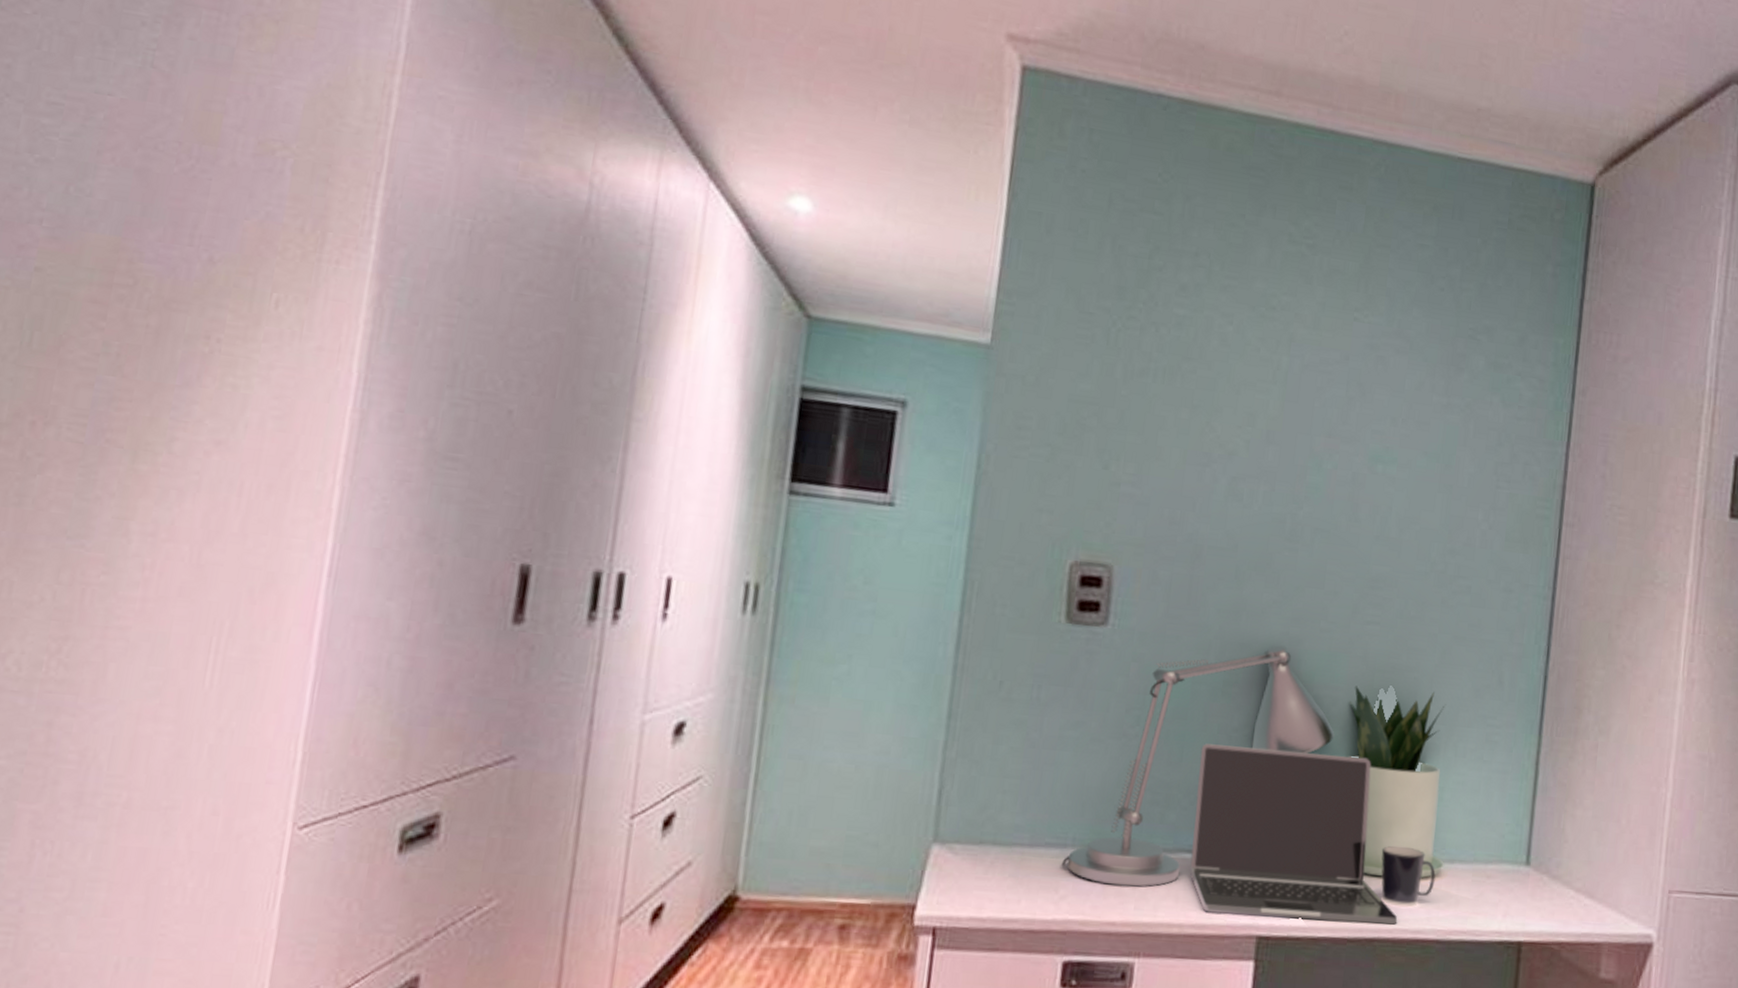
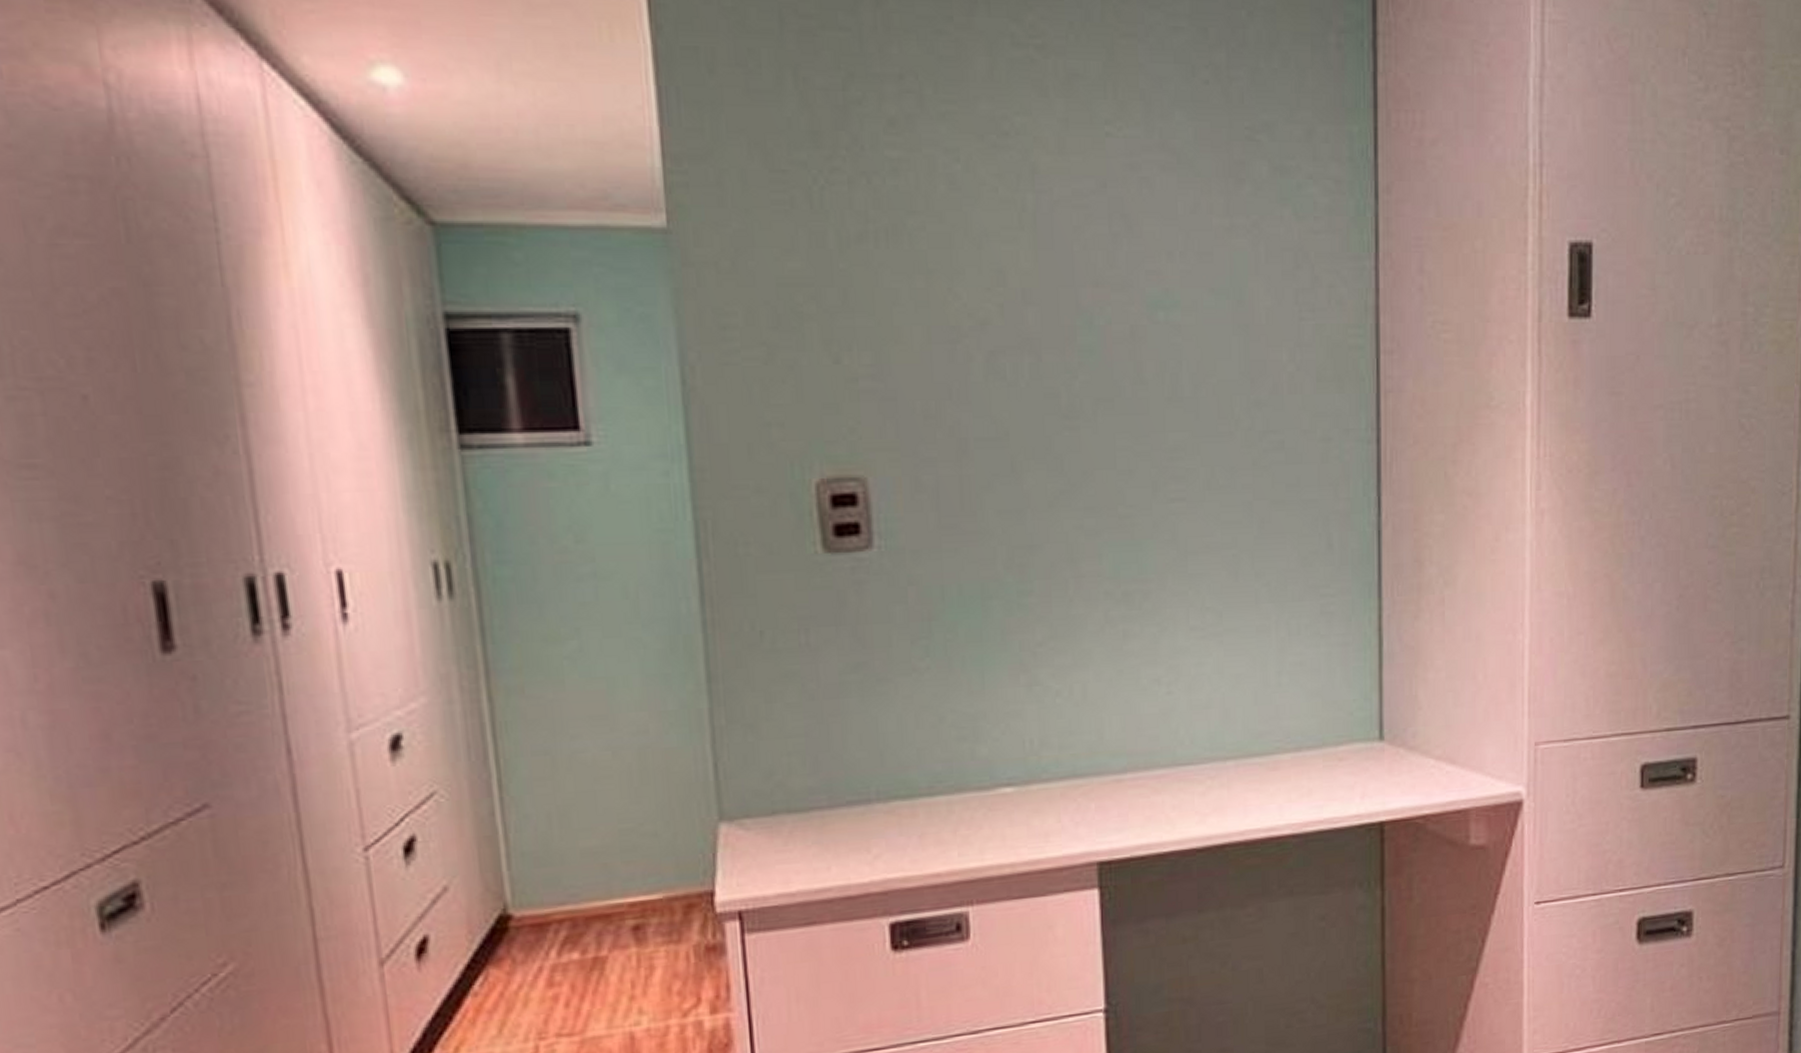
desk lamp: present [1061,645,1335,887] -> none [868,541,1152,835]
laptop: present [1190,743,1398,925] -> none [1003,652,1248,846]
planter: present [1349,686,1447,878] -> none [1163,567,1292,779]
mug: present [1380,845,1436,908] -> none [1221,741,1283,807]

